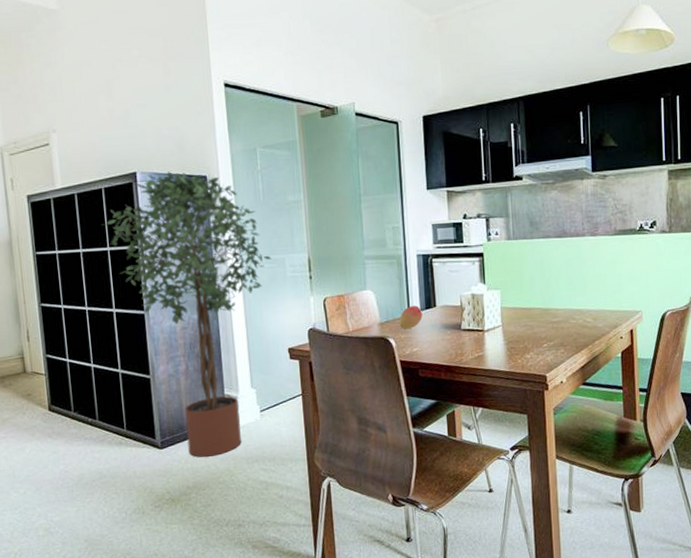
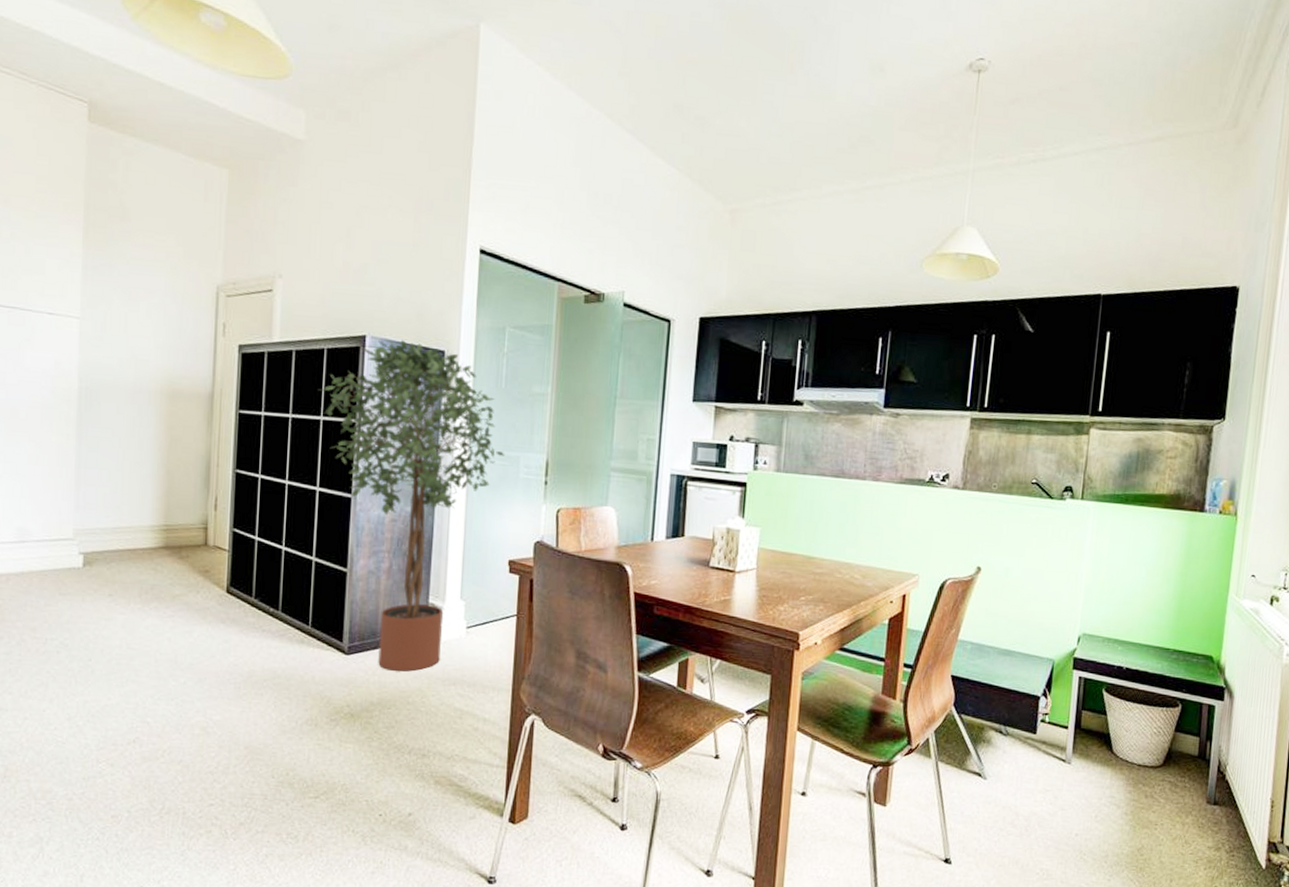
fruit: present [399,306,422,329] -> none [639,532,667,557]

